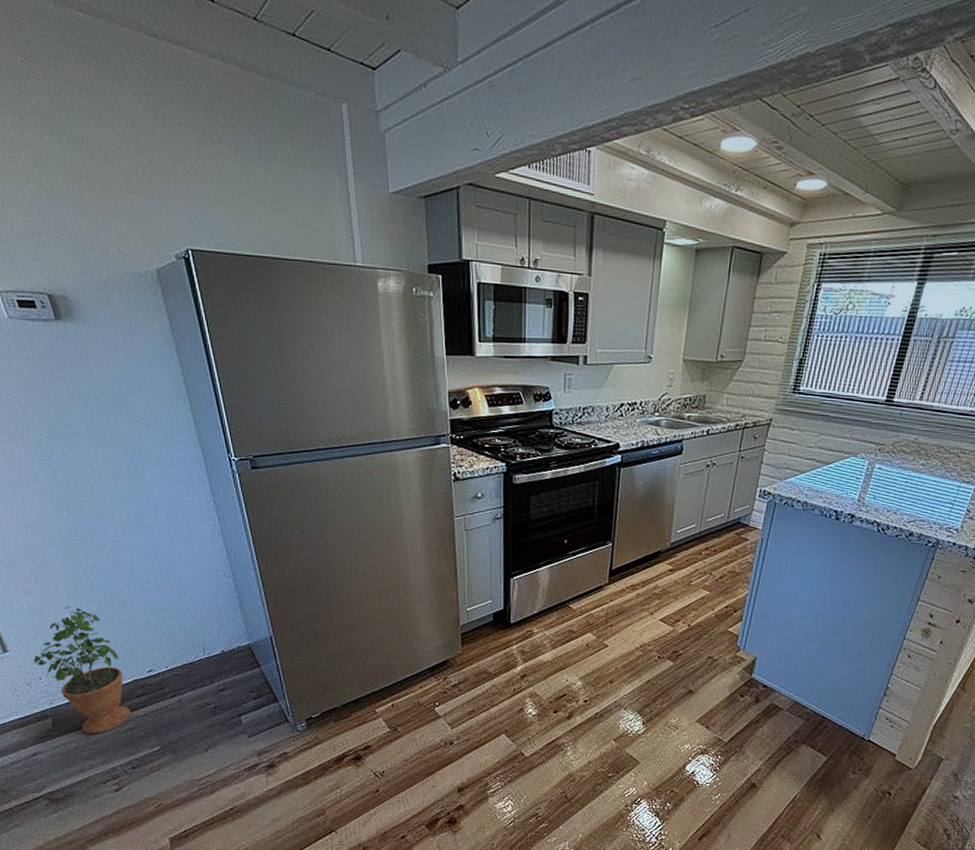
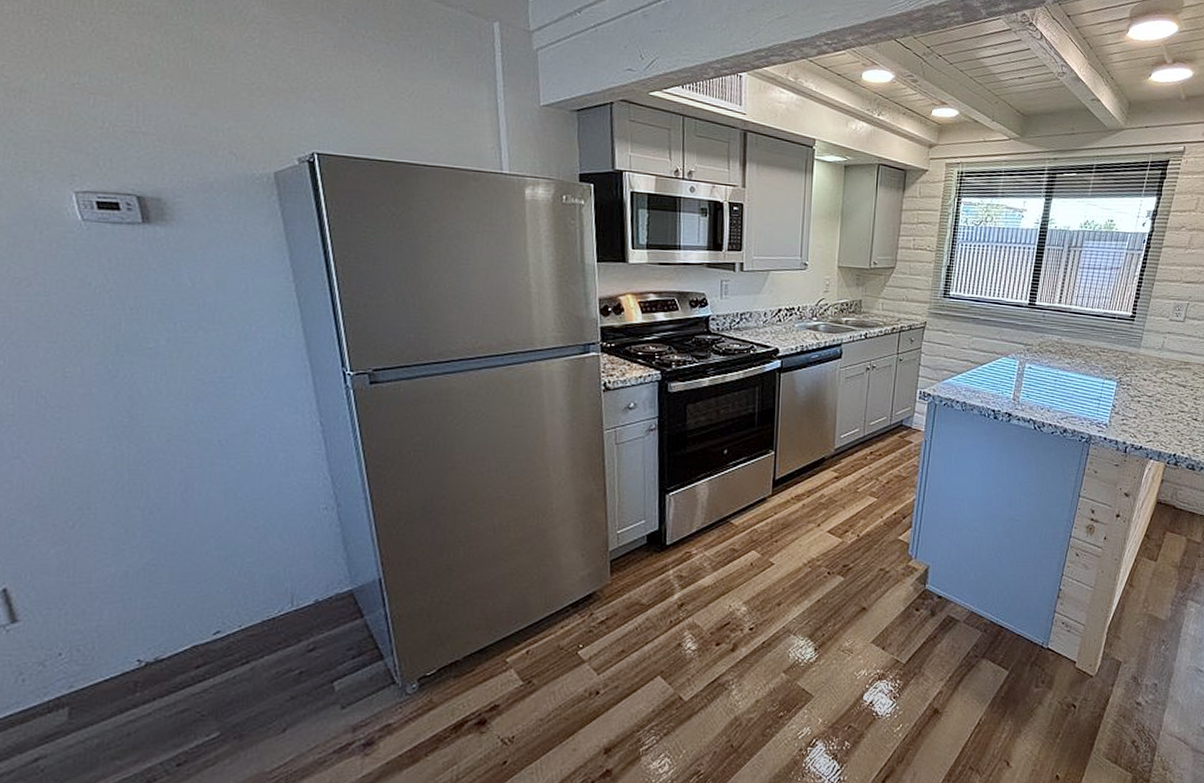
potted plant: present [34,606,131,734] -> none [54,557,184,723]

